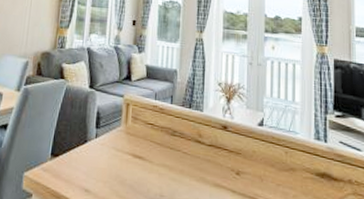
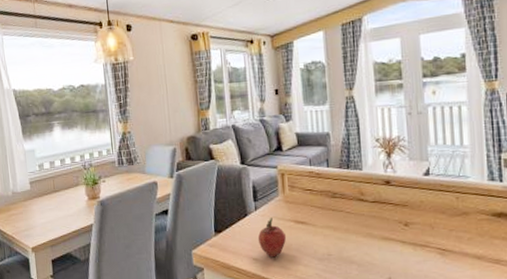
fruit: none [93,148,123,192] -> present [257,218,287,258]

